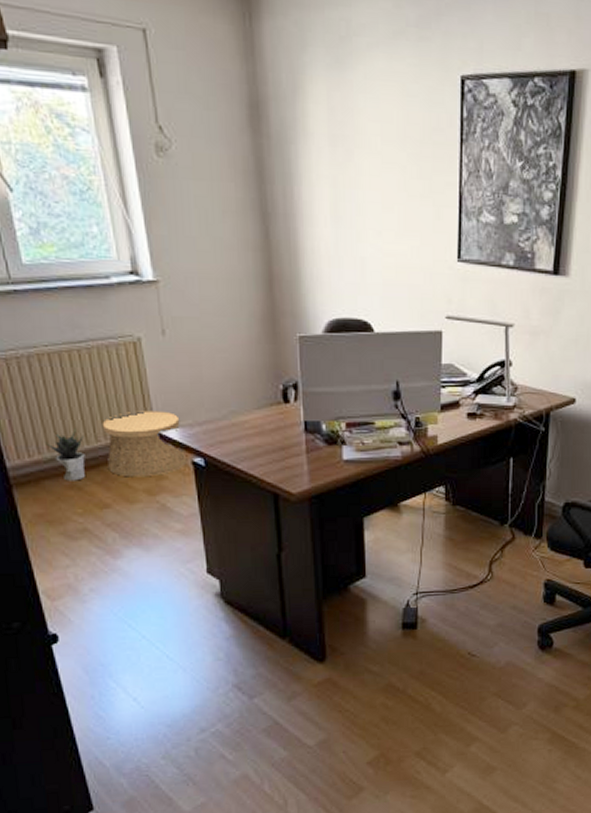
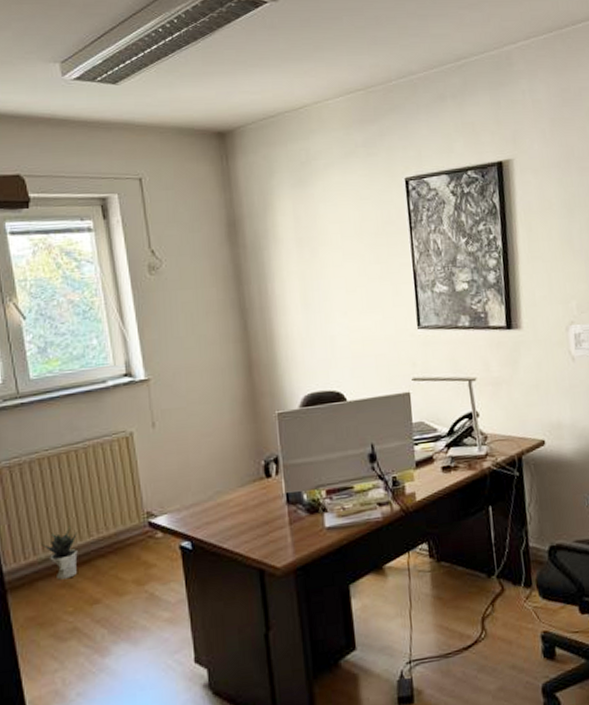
basket: present [102,411,187,477] -> none [95,499,175,569]

